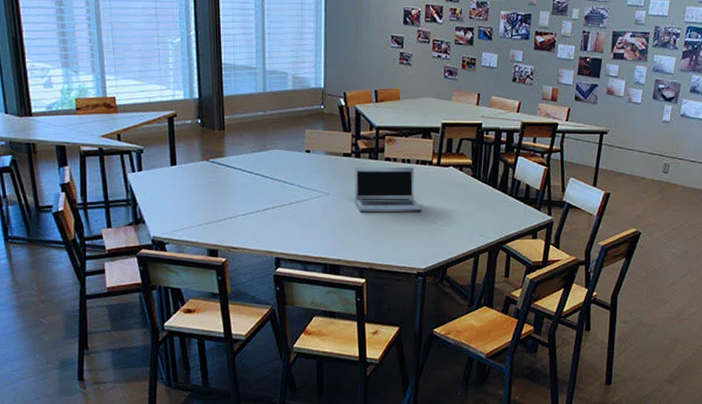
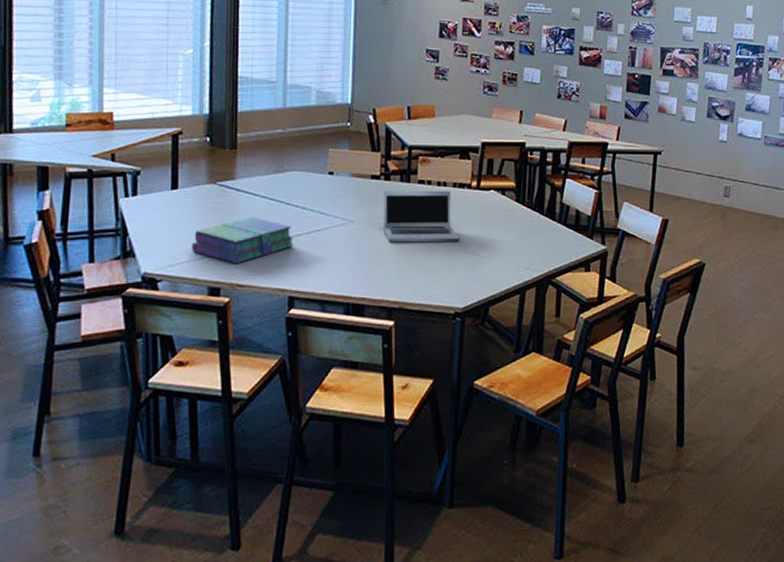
stack of books: none [192,190,278,230] -> present [192,217,294,264]

